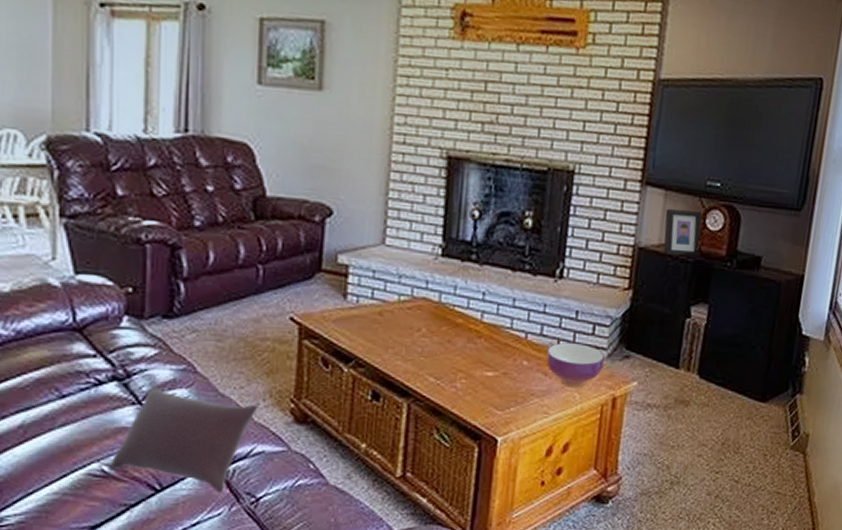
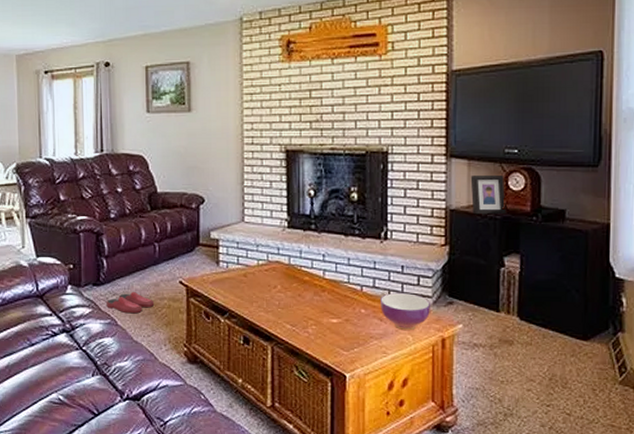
cushion: present [108,384,259,493] -> none [63,335,162,418]
slippers: none [181,327,253,358] -> present [106,291,155,314]

